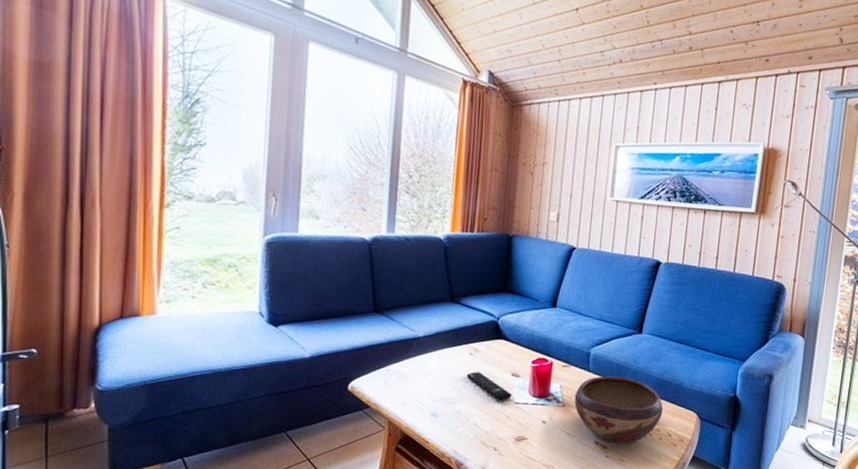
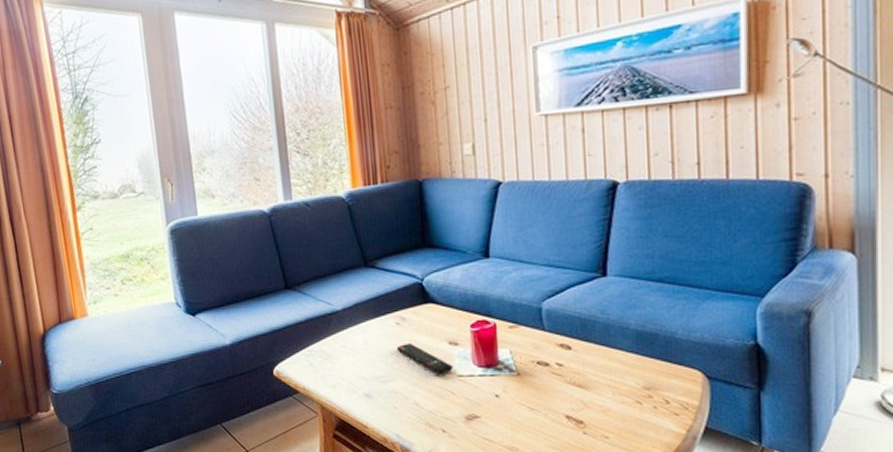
decorative bowl: present [574,376,664,443] -> none [530,333,653,416]

